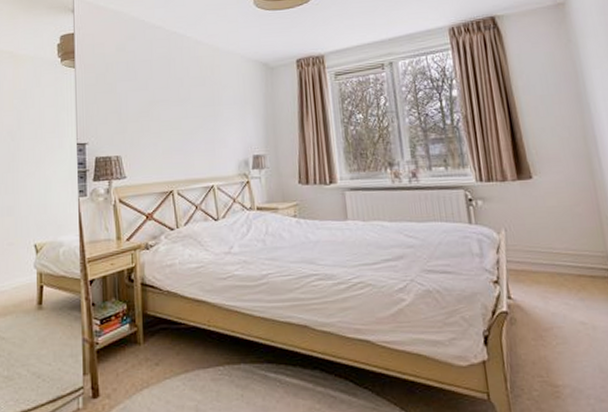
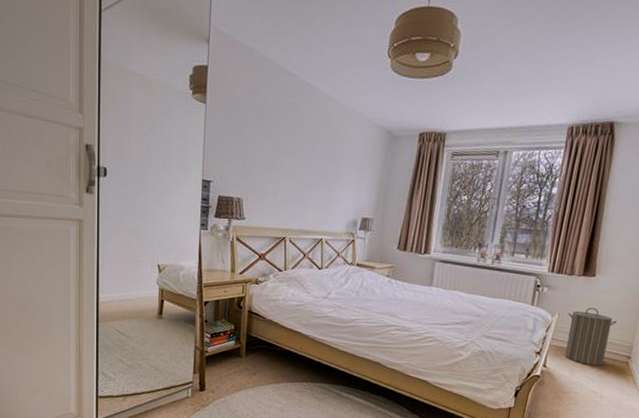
laundry hamper: none [516,215,581,288] -> present [565,307,617,366]

